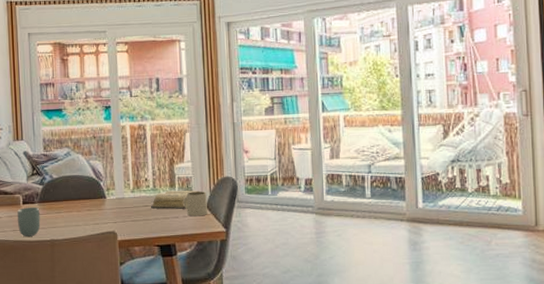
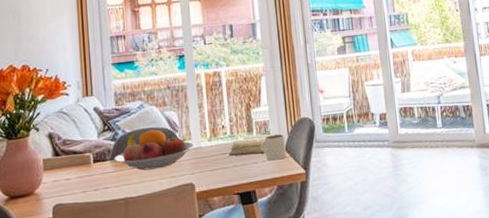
cup: present [17,206,41,236] -> none [88,164,113,197]
fruit bowl: none [42,177,119,215] -> present [114,129,195,171]

